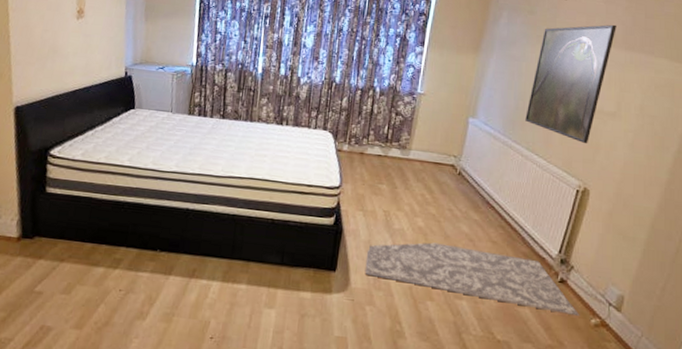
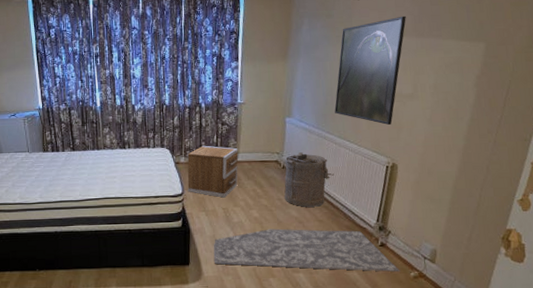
nightstand: none [346,134,411,199] -> present [187,145,239,198]
laundry hamper: none [456,159,516,225] -> present [284,152,334,207]

